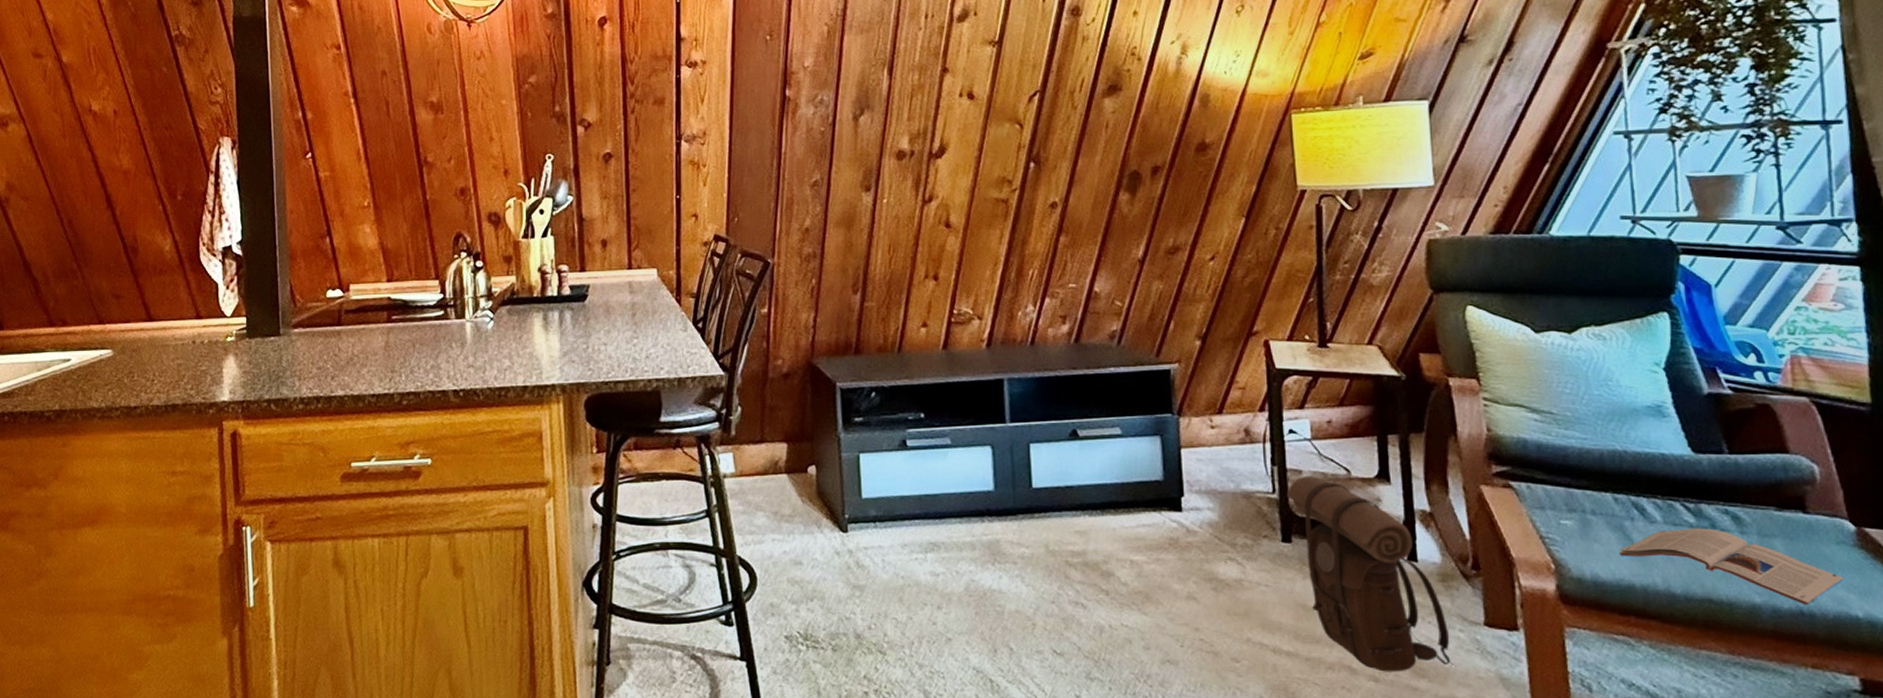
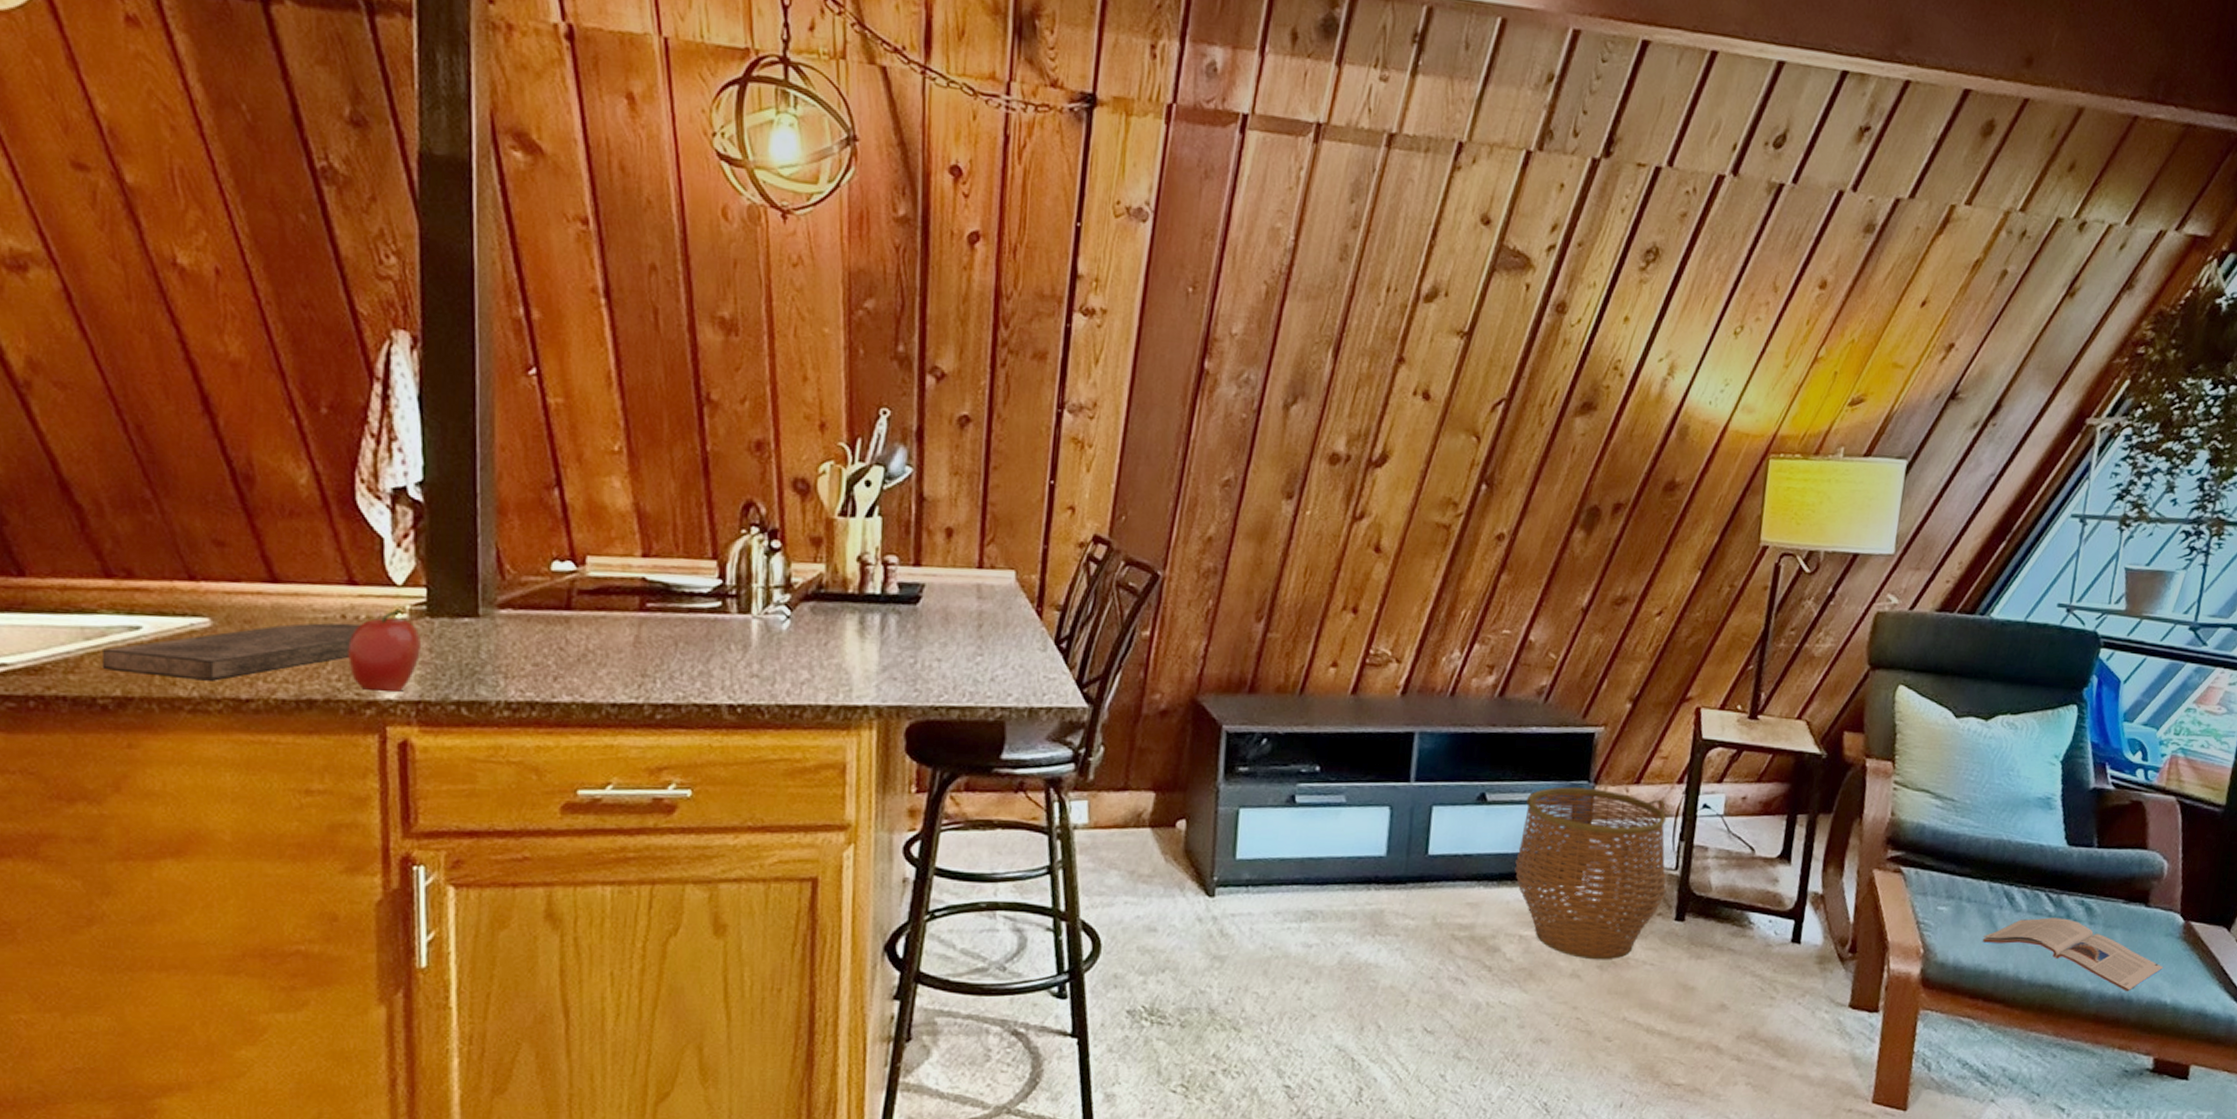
cutting board: none [47,347,205,395] -> present [101,623,361,681]
fruit: none [197,333,243,396] -> present [348,608,421,693]
basket: none [1115,420,1267,582] -> present [1514,787,1667,960]
backpack: present [1287,476,1454,672] -> none [1689,853,1816,1052]

